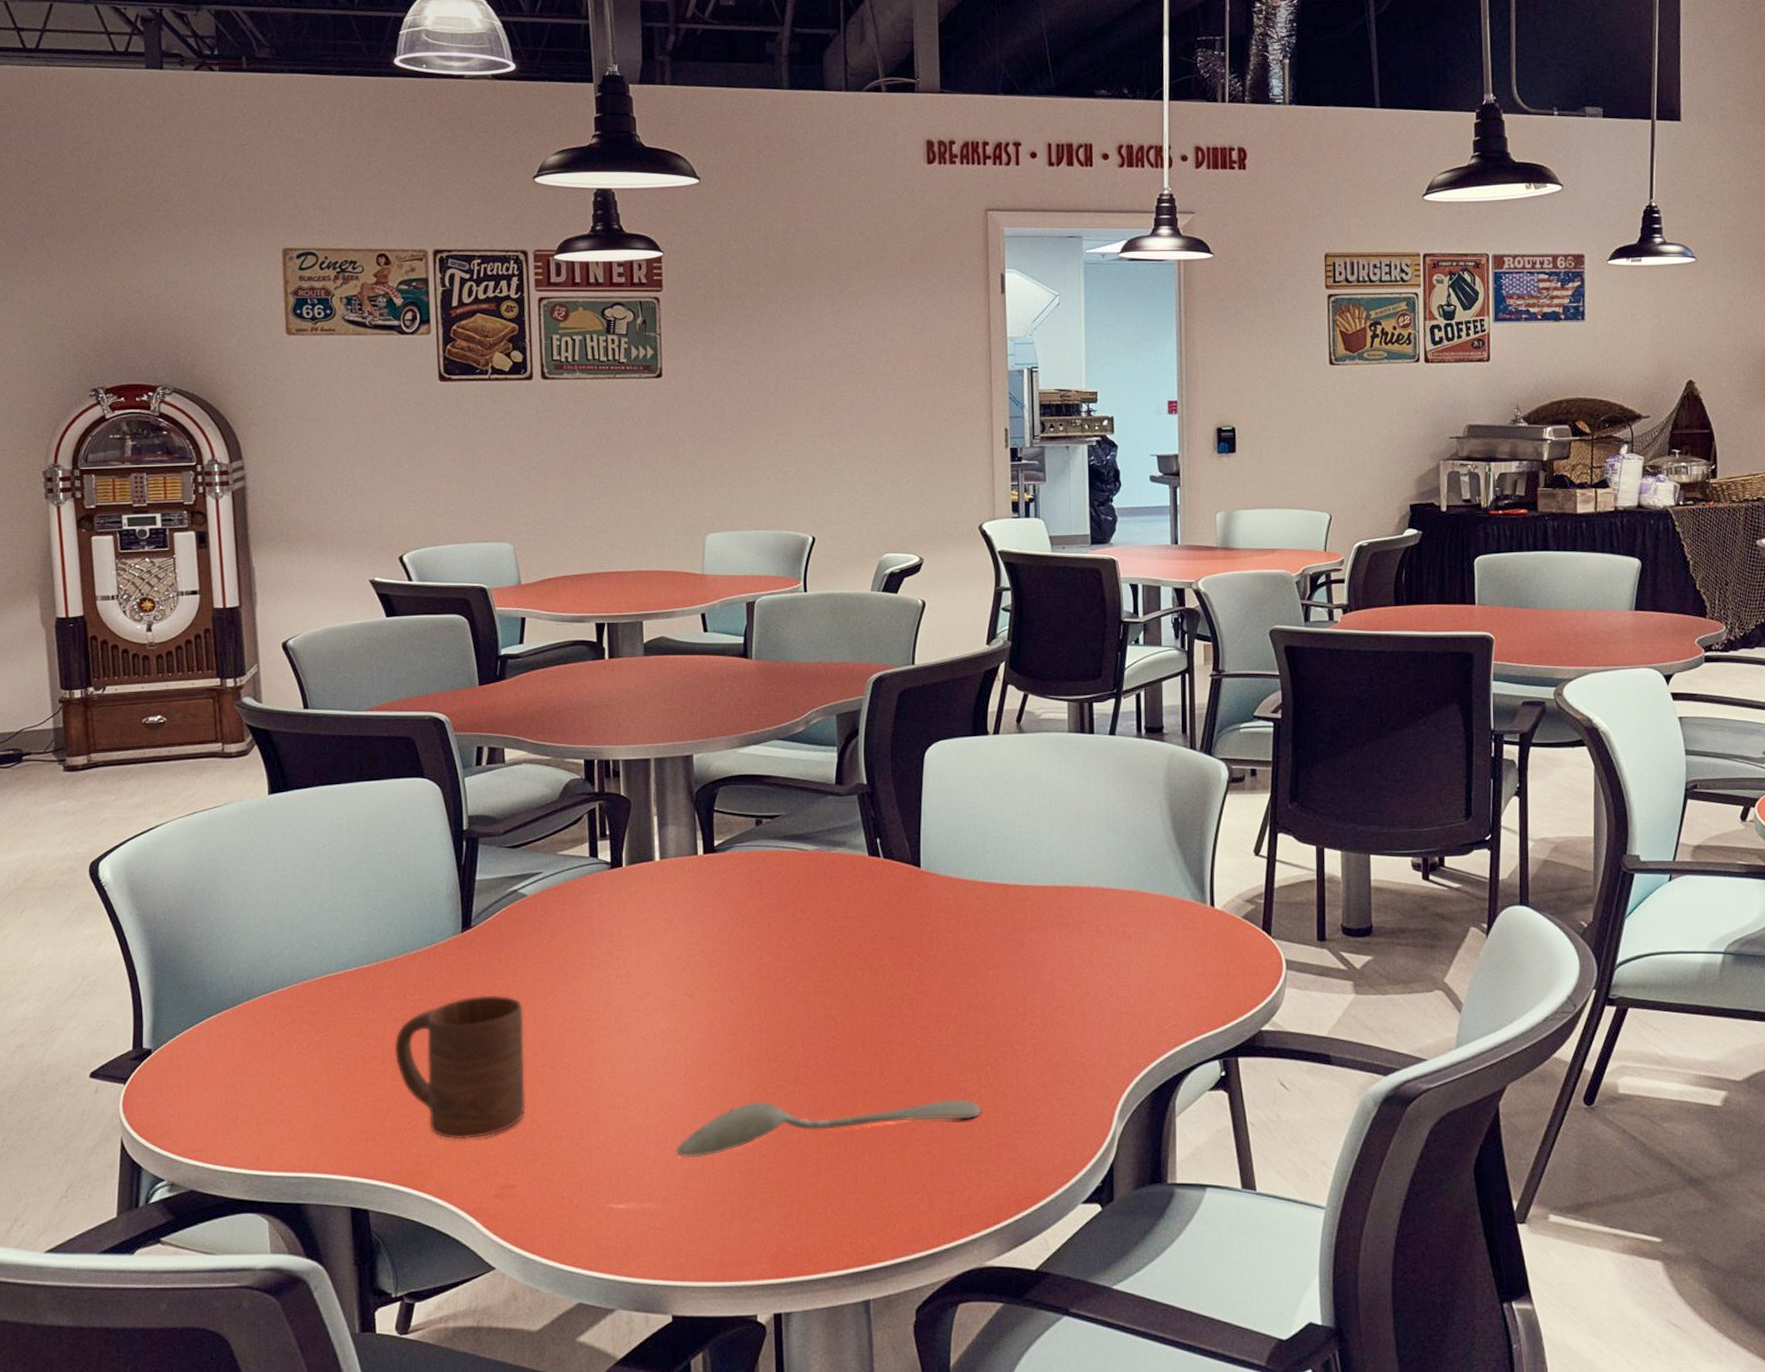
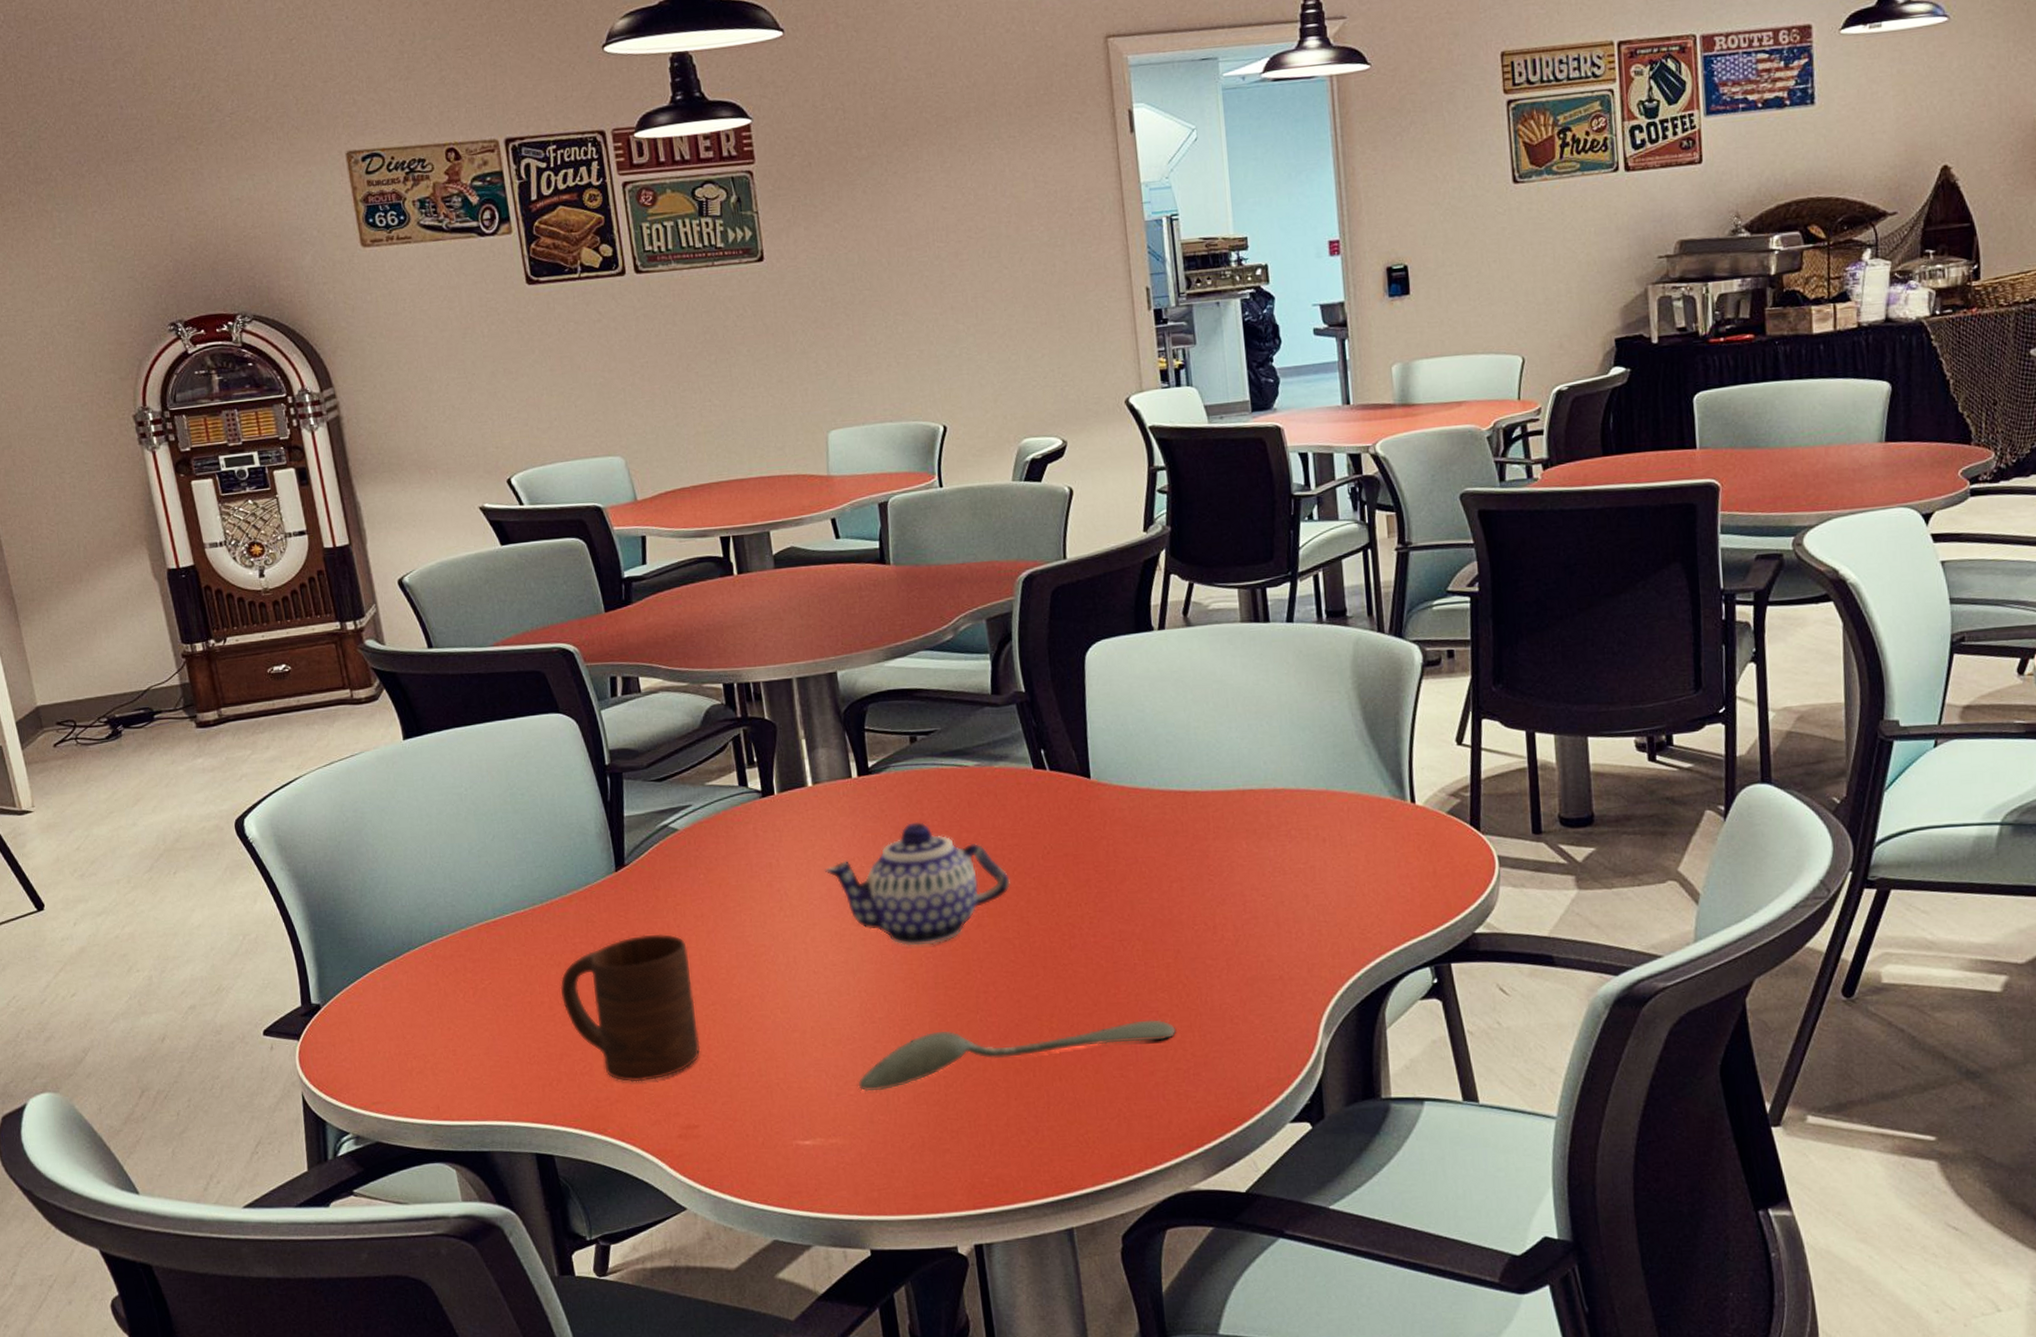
teapot: none [663,900,838,1018] -> present [824,822,1010,946]

